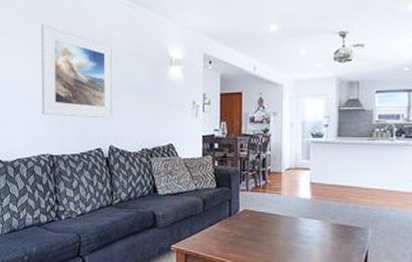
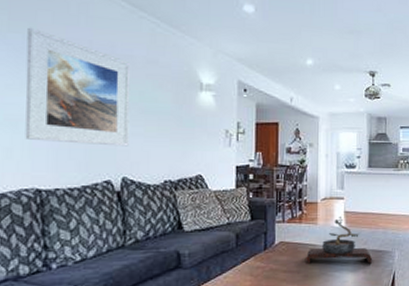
bonsai tree: none [270,187,342,239] -> present [306,215,373,264]

